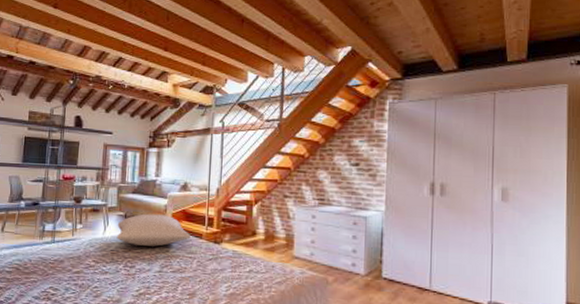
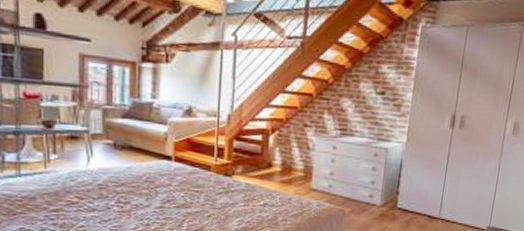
pillow: present [116,214,192,247] -> none [104,142,199,180]

